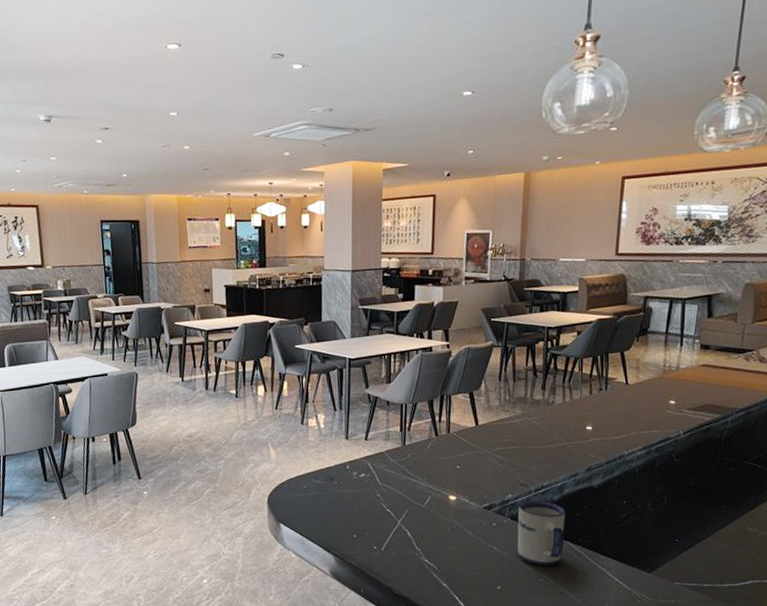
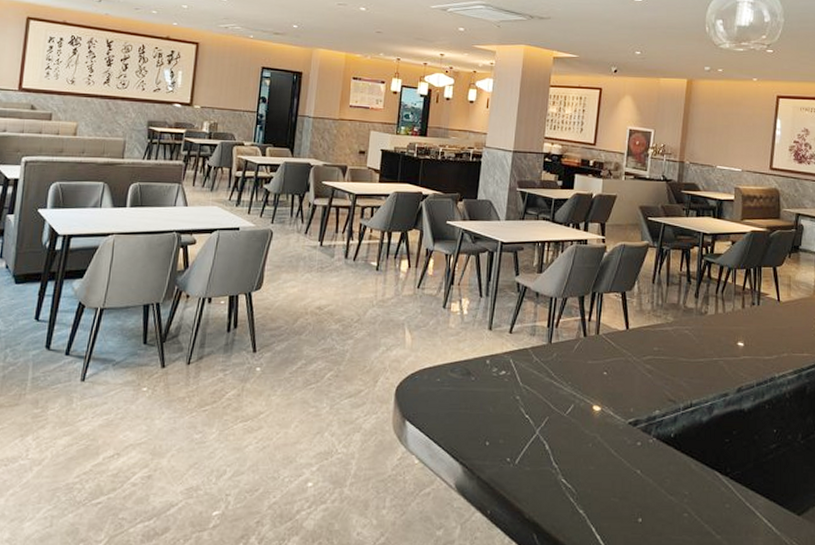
mug: present [517,500,566,566] -> none [662,419,714,498]

